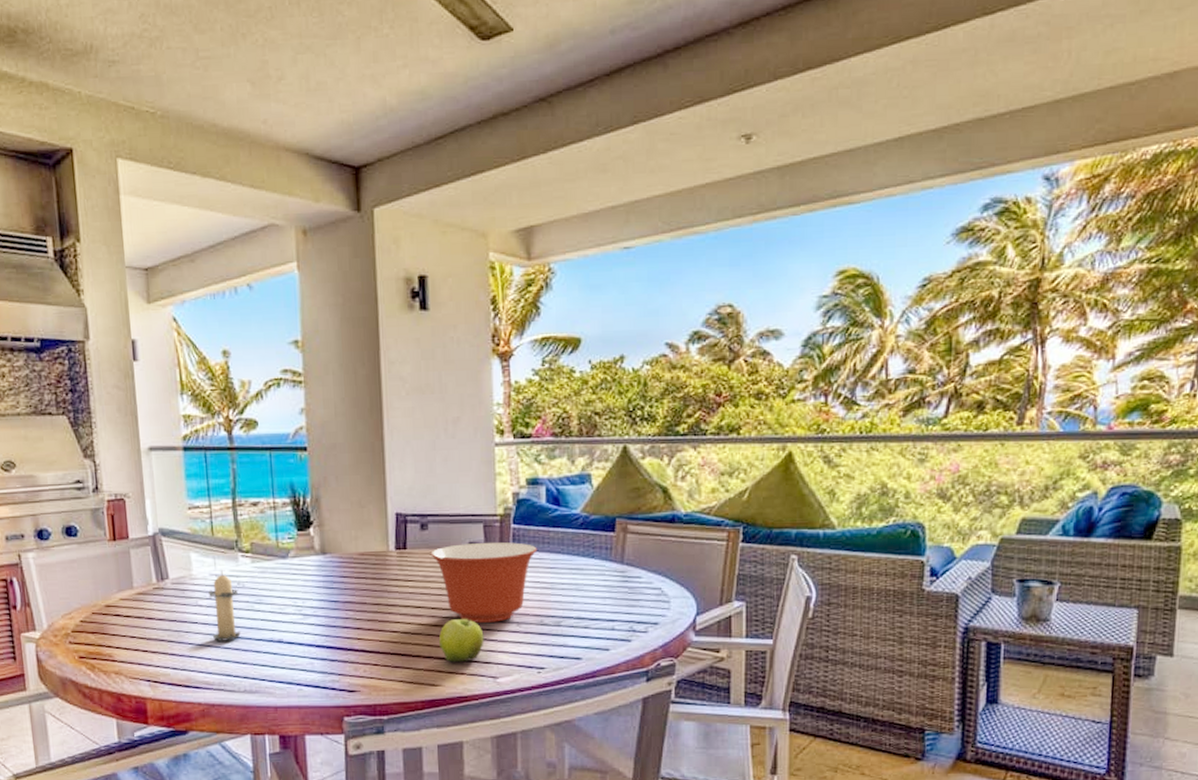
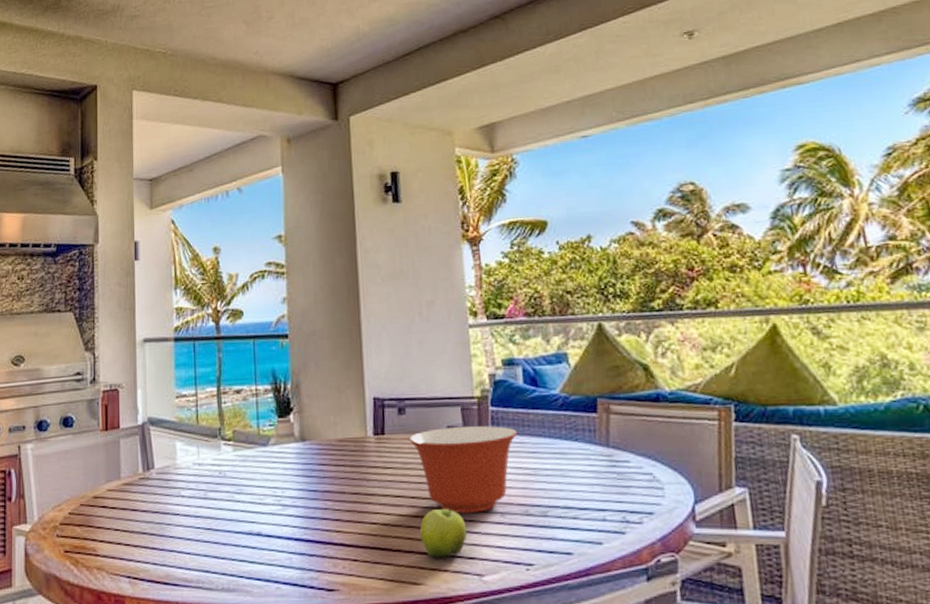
candle: present [207,570,241,641] -> none [190,459,220,534]

